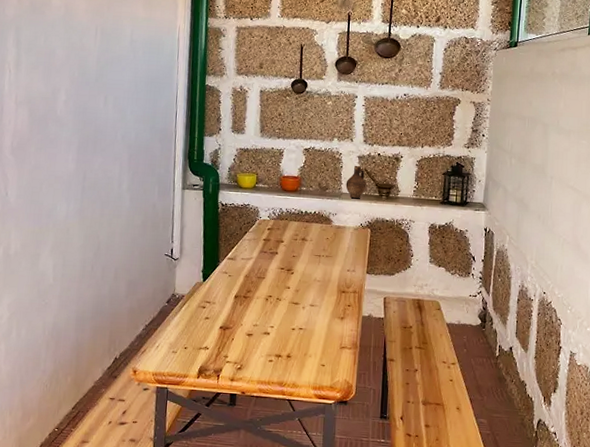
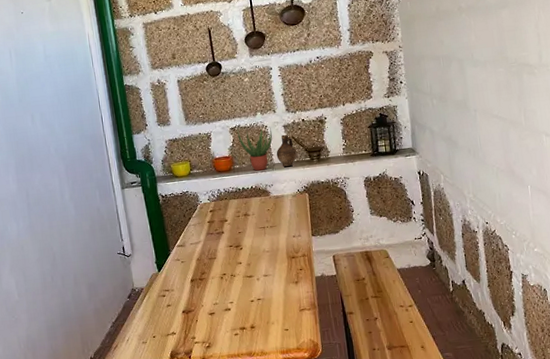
potted plant: none [310,149,345,197] -> present [237,127,272,171]

